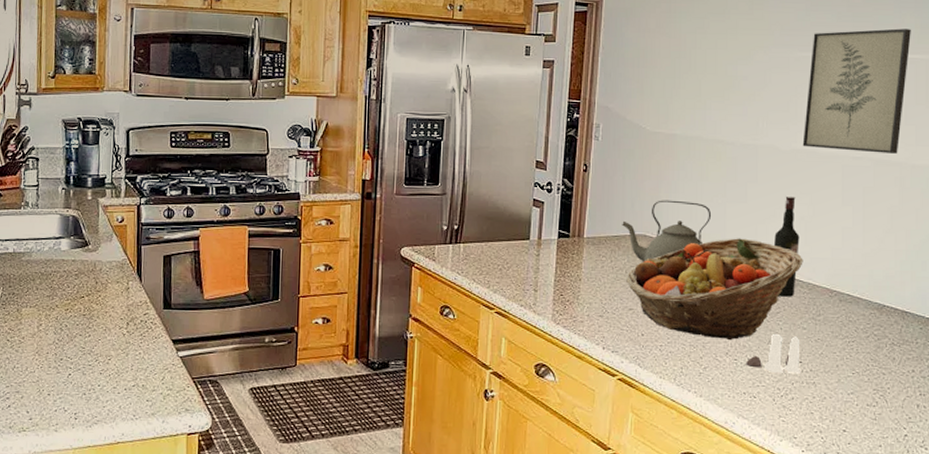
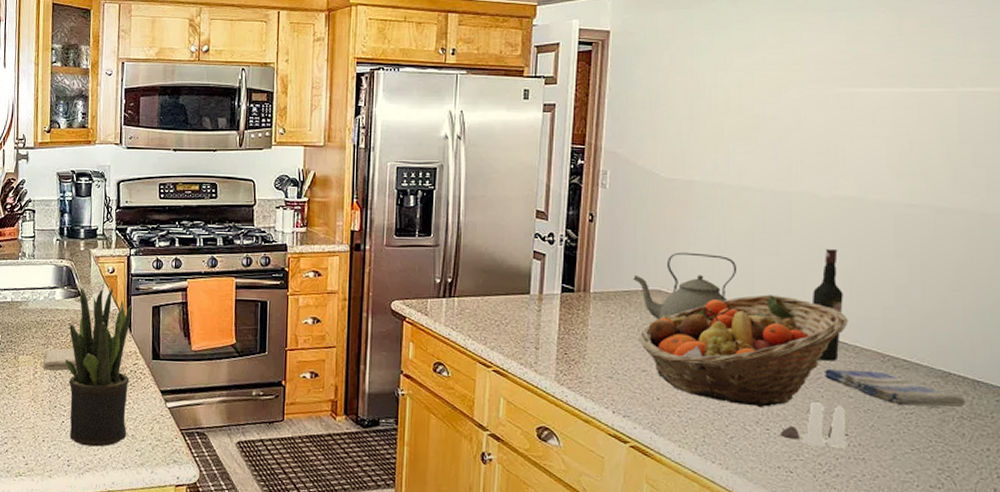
washcloth: none [48,299,85,323] -> present [43,348,78,371]
potted plant: none [72,237,142,399] -> present [65,287,132,447]
dish towel: none [783,303,896,336] -> present [825,368,966,408]
wall art: present [802,28,911,154] -> none [845,58,979,200]

